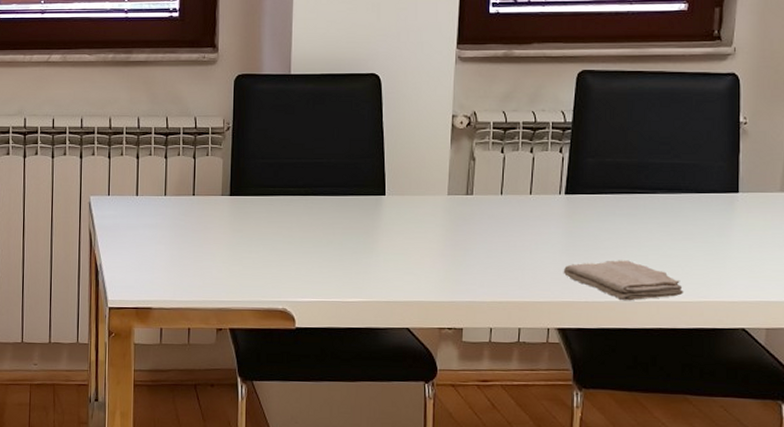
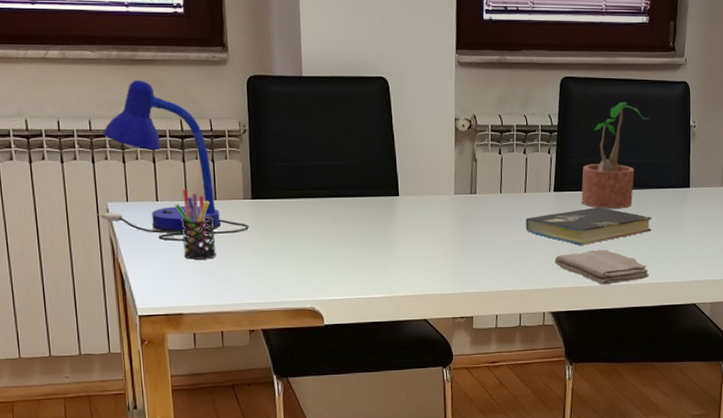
desk lamp: none [80,80,226,236] -> present [97,79,250,242]
pen holder: none [154,184,191,254] -> present [175,189,216,260]
book: none [530,213,689,254] -> present [525,207,652,245]
potted plant: none [598,96,689,214] -> present [581,102,651,208]

